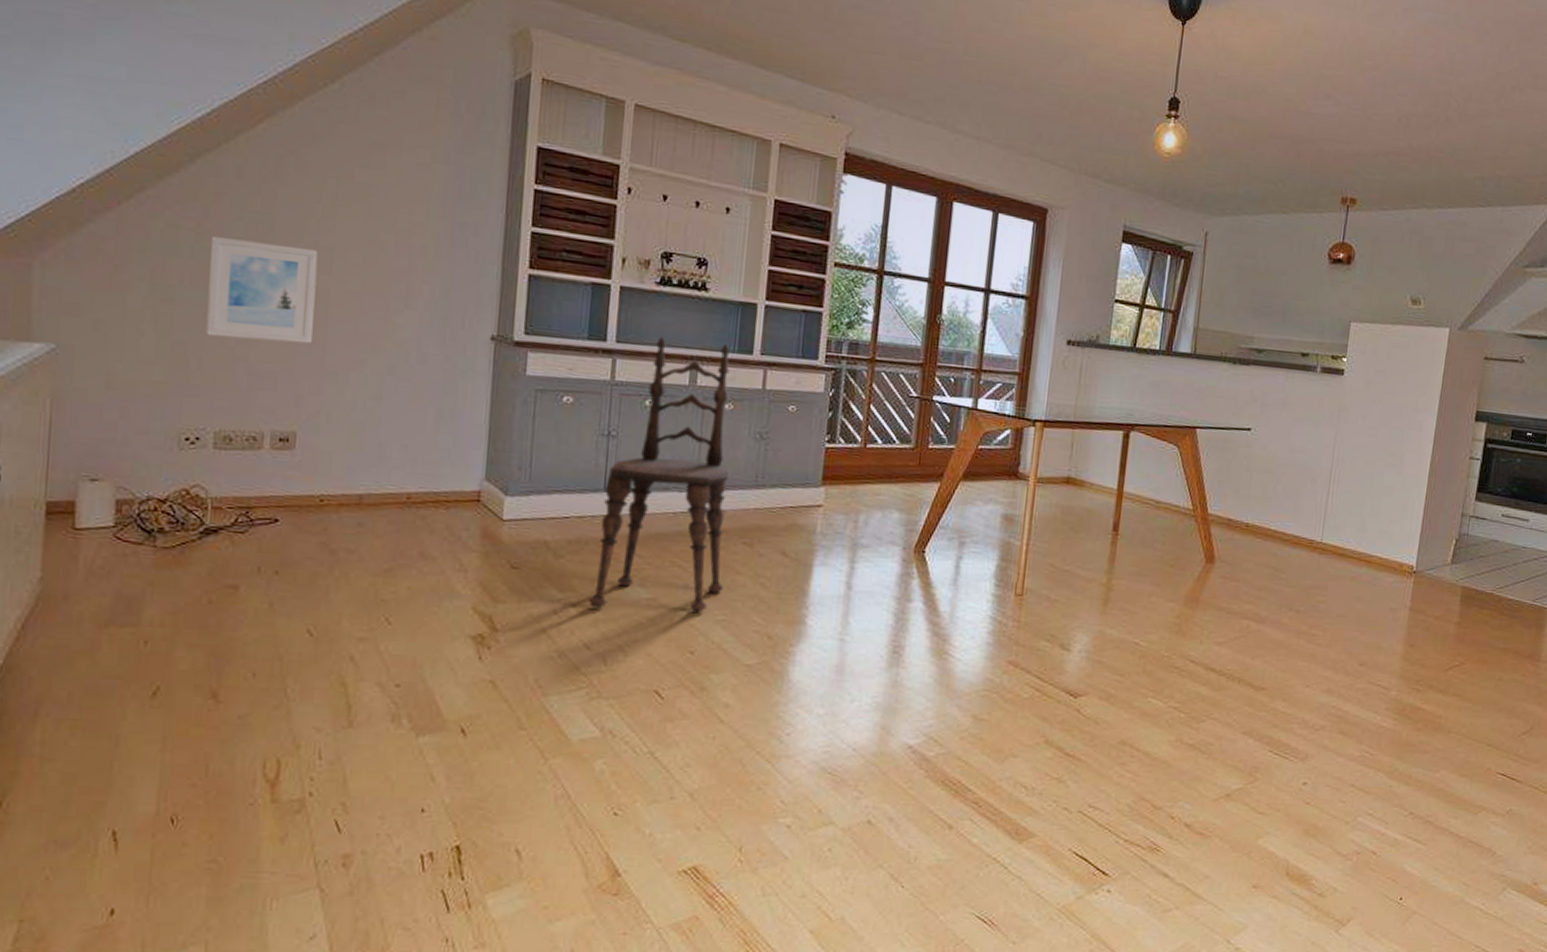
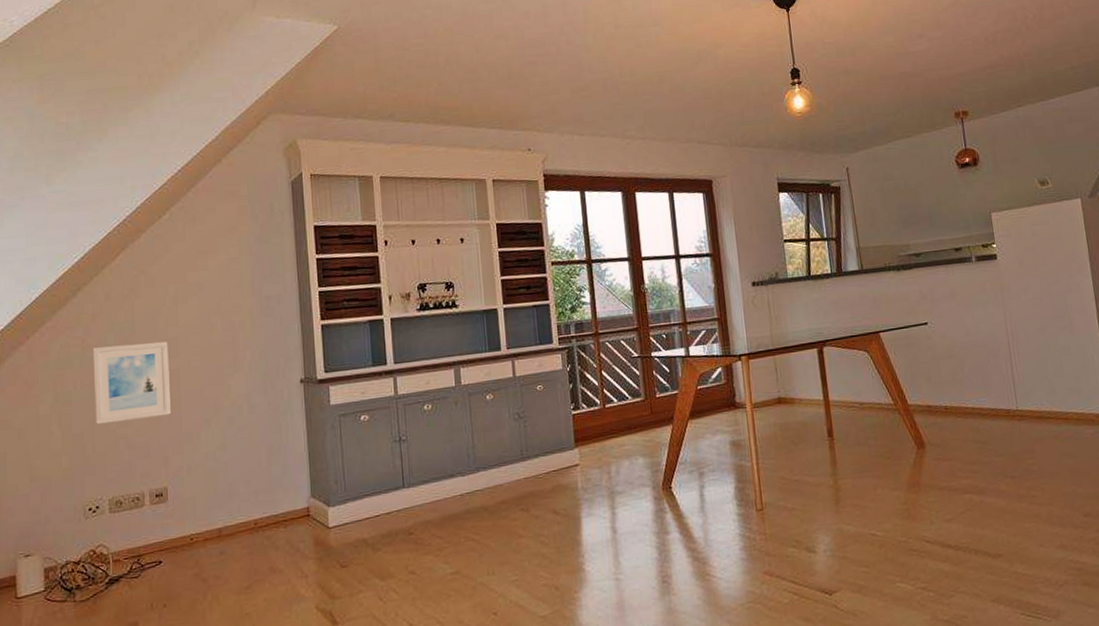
dining chair: present [588,337,730,612] -> none [404,347,511,588]

